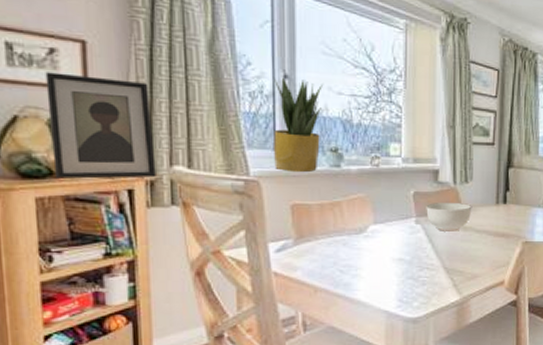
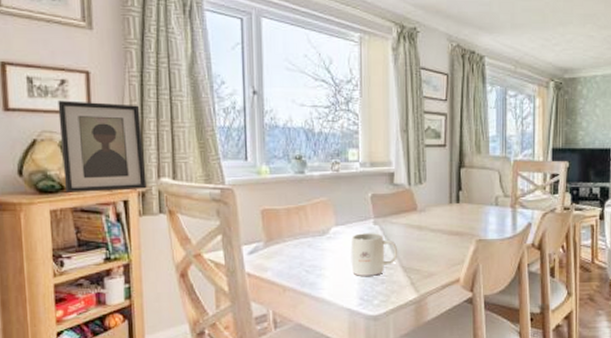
planter: present [273,76,323,173] -> none [243,93,287,180]
mug: none [390,232,441,277] -> present [350,233,398,276]
bowl: present [426,202,472,231] -> none [383,203,427,231]

